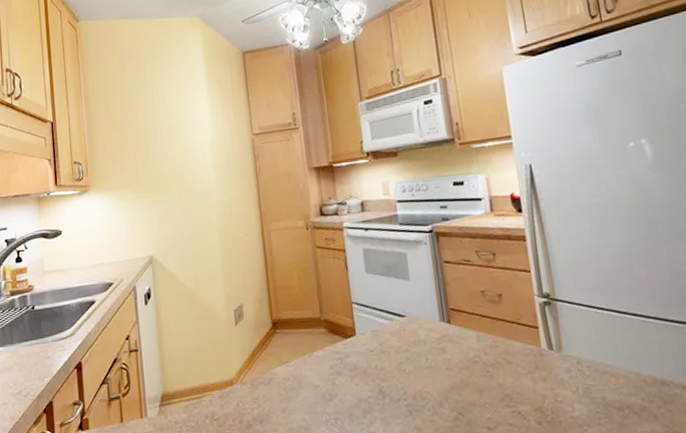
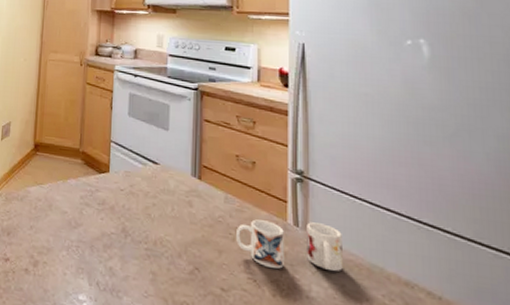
mug: none [493,341,601,397] -> present [236,219,343,272]

